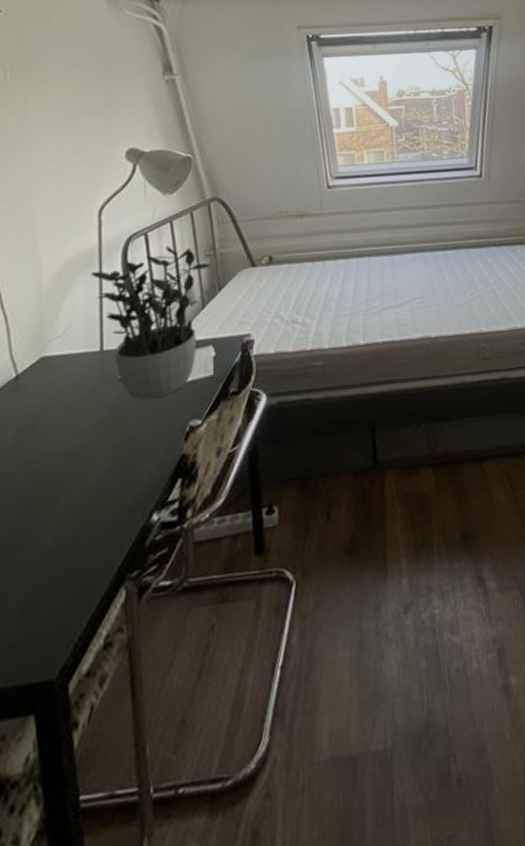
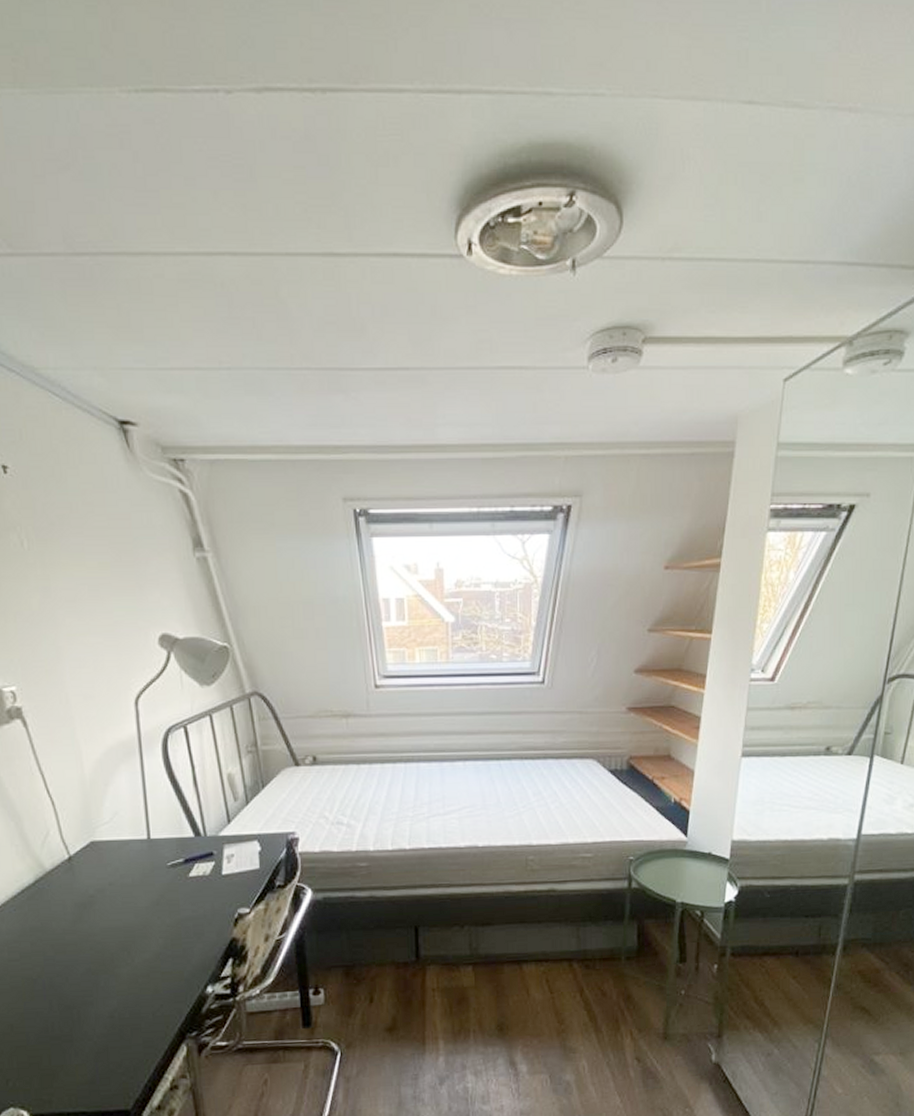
potted plant: present [91,246,211,401] -> none [132,740,254,887]

